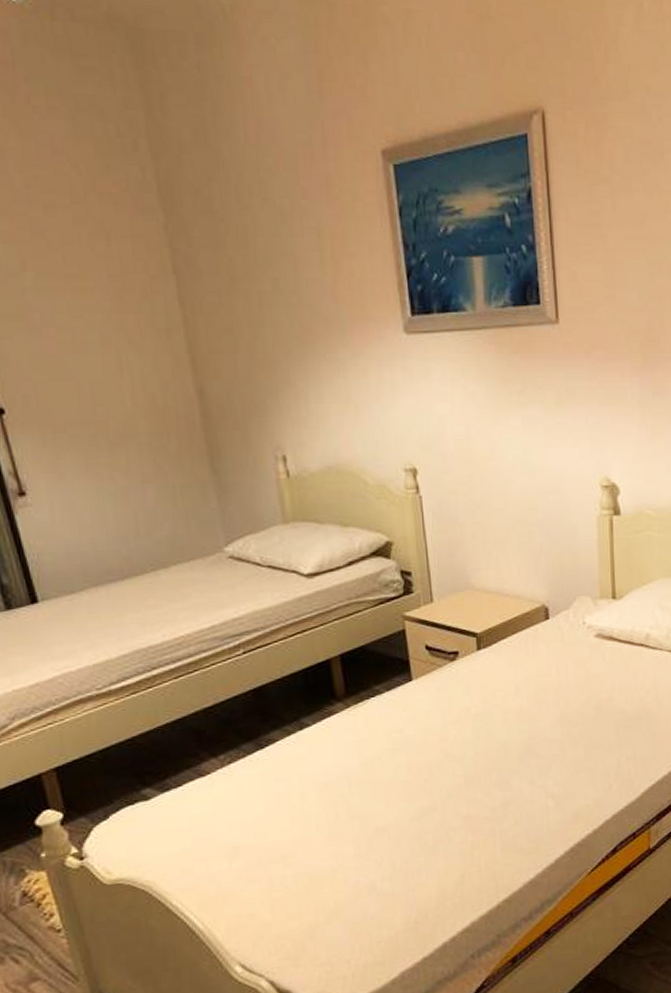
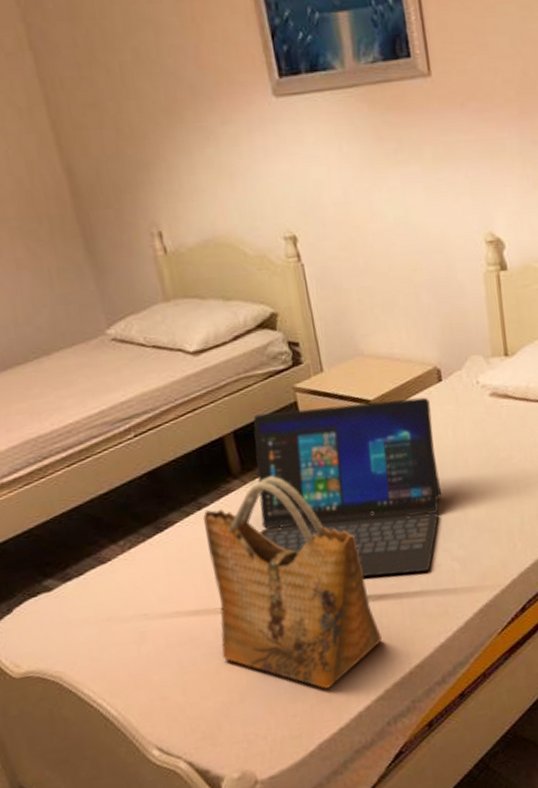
grocery bag: none [304,701,472,917] -> present [203,476,382,689]
laptop: none [359,633,541,808] -> present [253,397,441,577]

